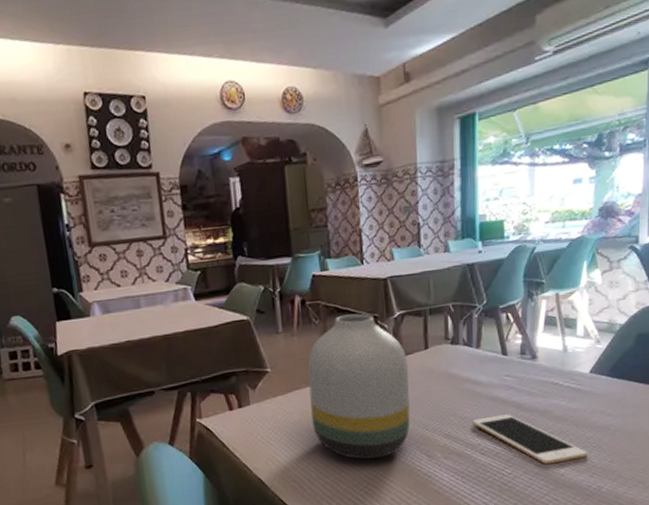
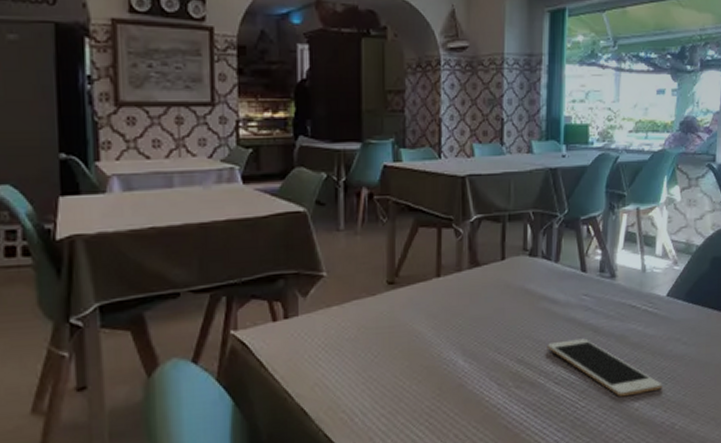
vase: present [307,313,410,460] -> none [370,214,483,387]

